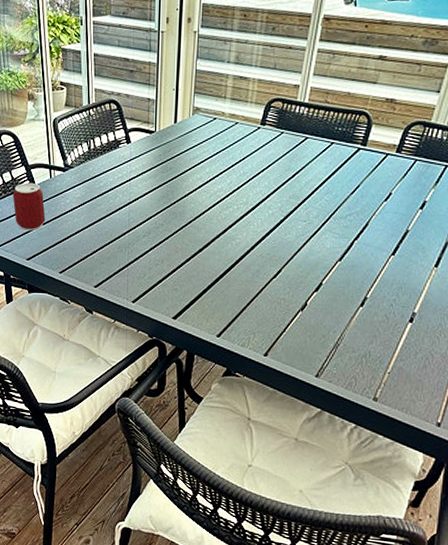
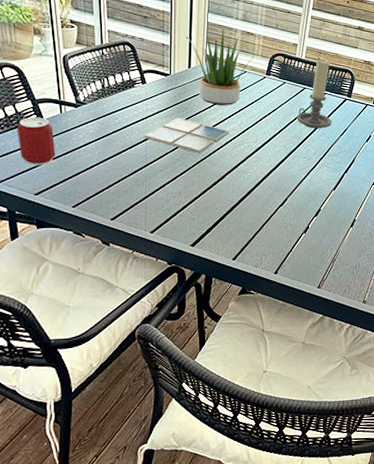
drink coaster: none [127,179,217,217] -> present [144,118,229,153]
potted plant: none [173,75,253,163] -> present [187,28,259,105]
candle holder: none [296,100,340,186] -> present [296,59,332,129]

